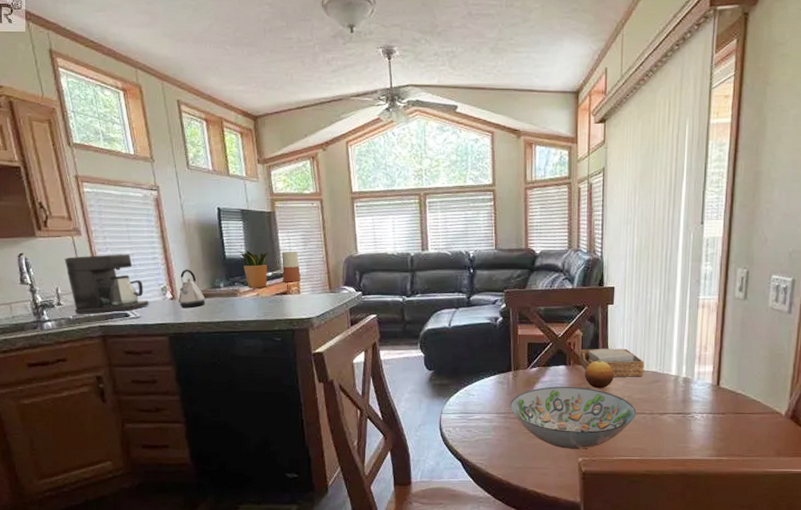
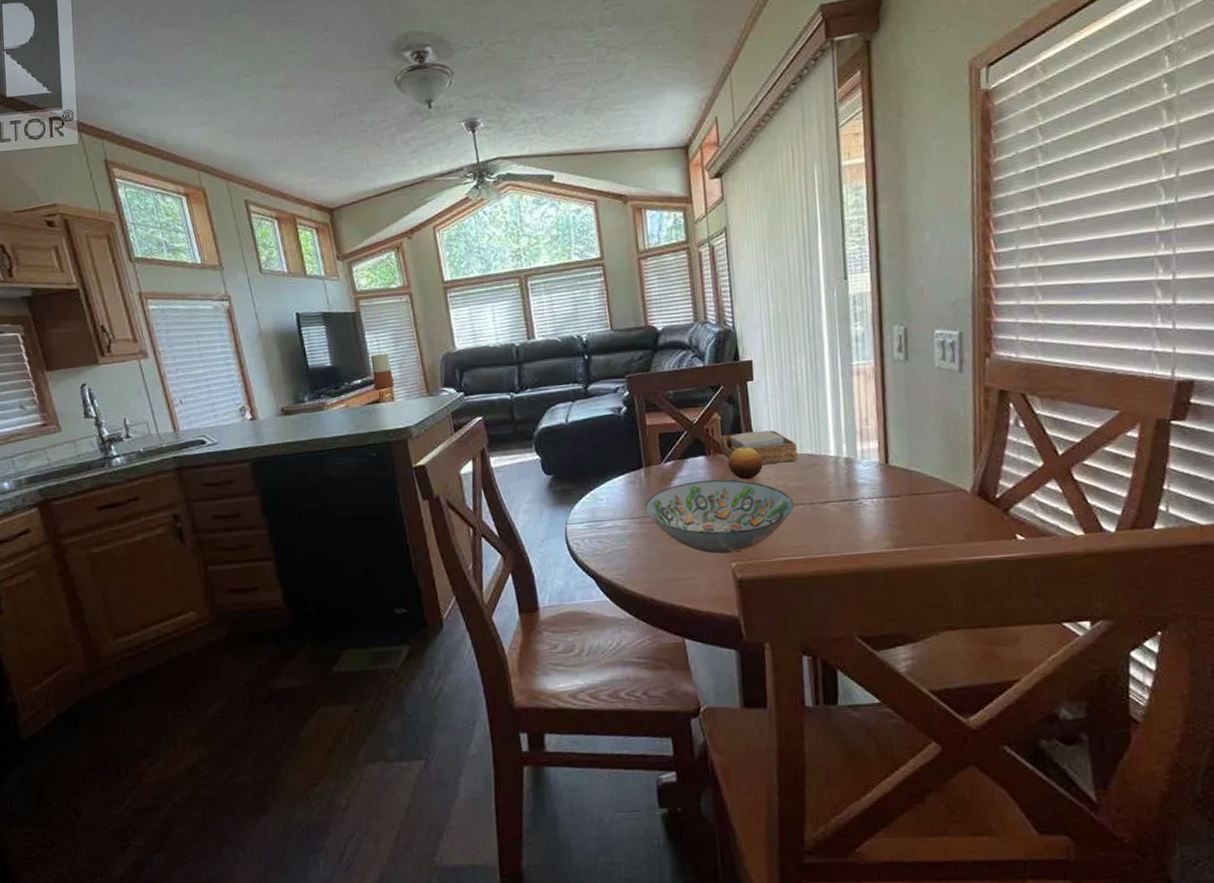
coffee maker: present [64,254,149,314] -> none [131,374,227,446]
kettle: present [178,269,206,309] -> none [258,384,289,429]
potted plant: present [235,250,269,289] -> none [318,356,357,400]

